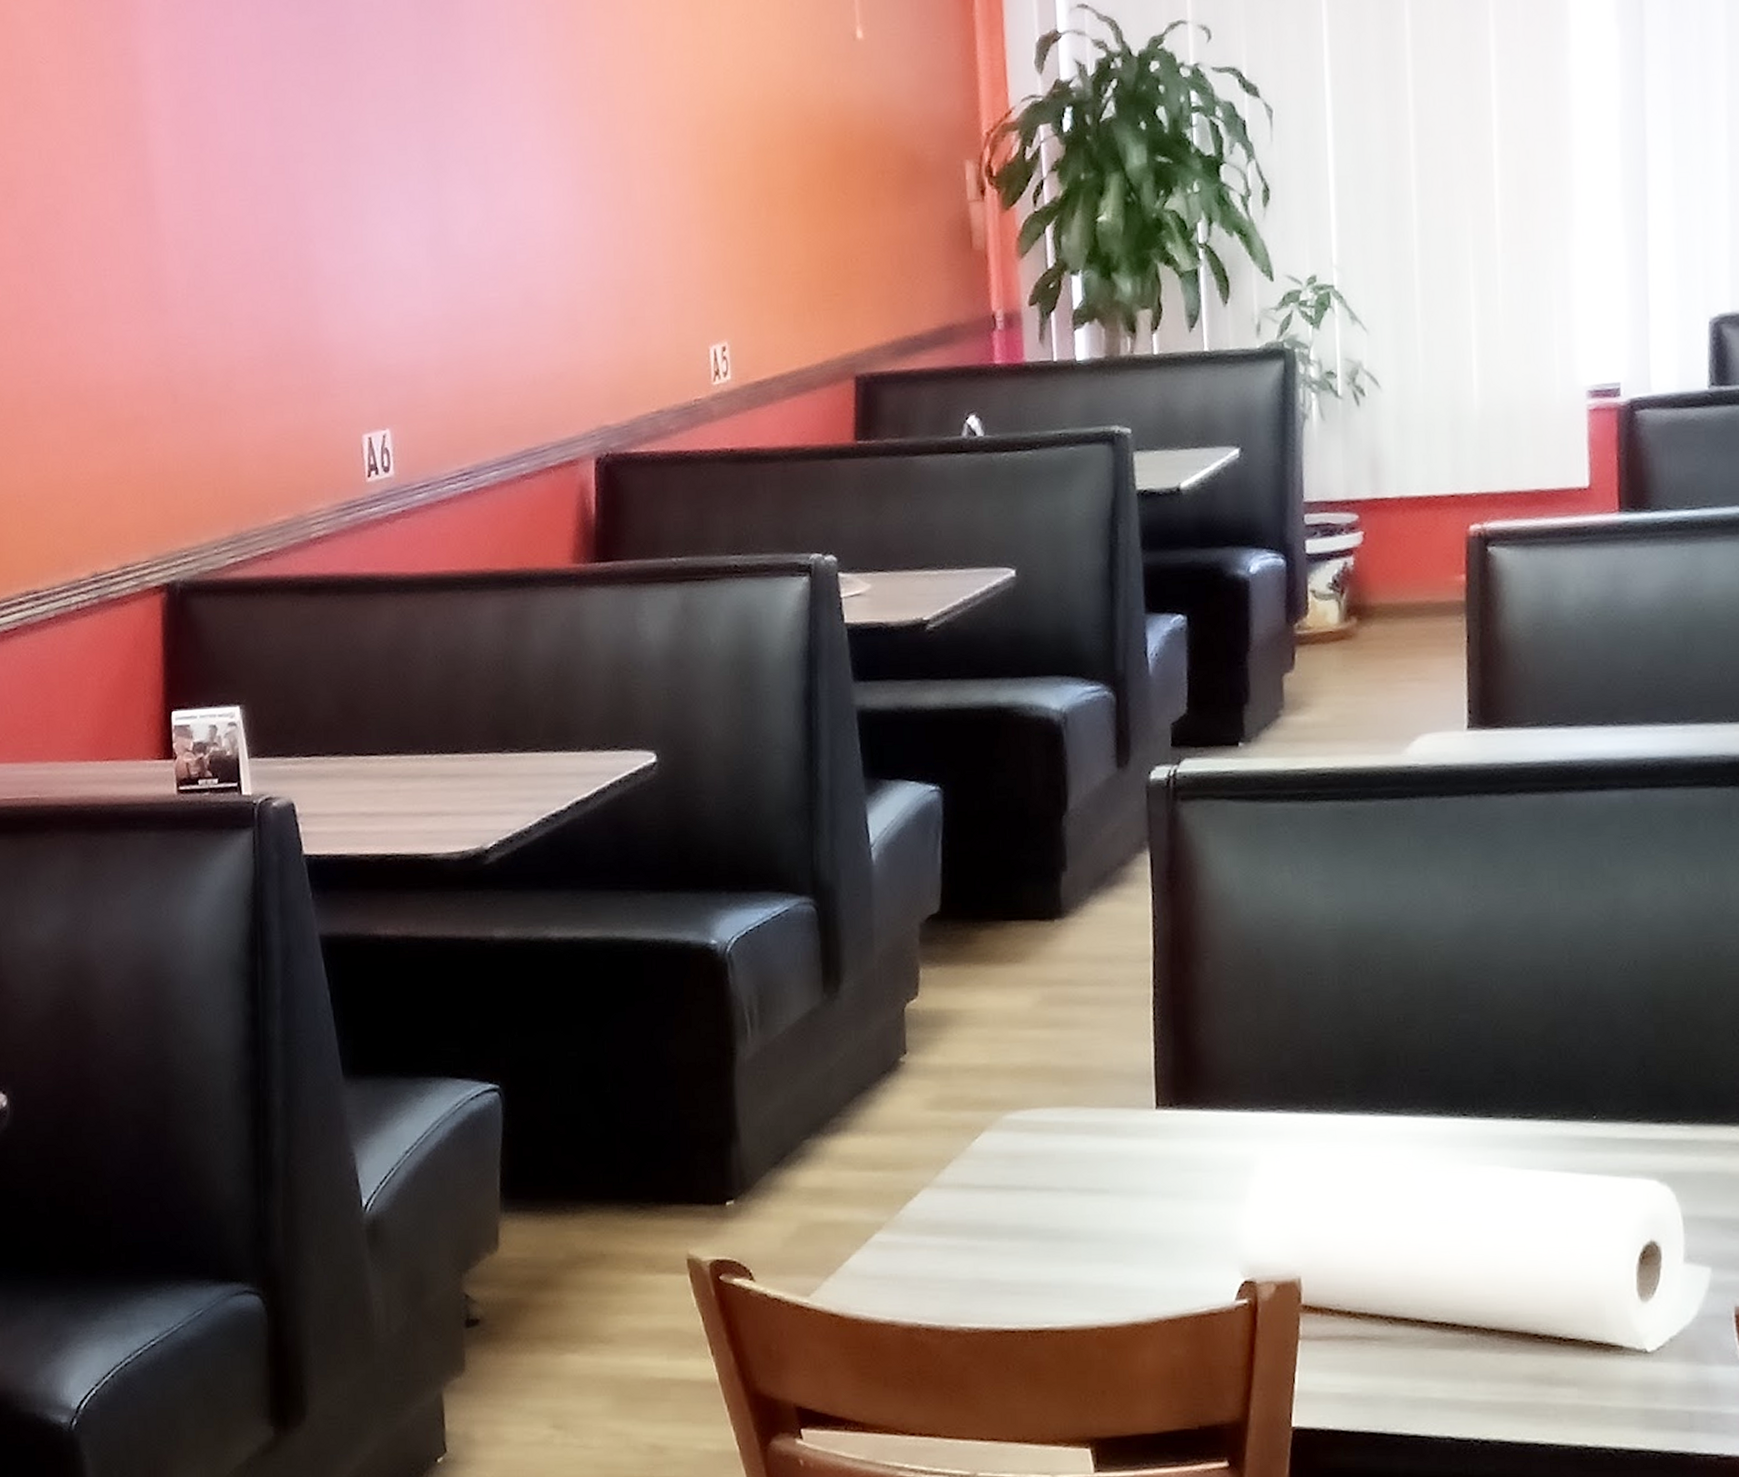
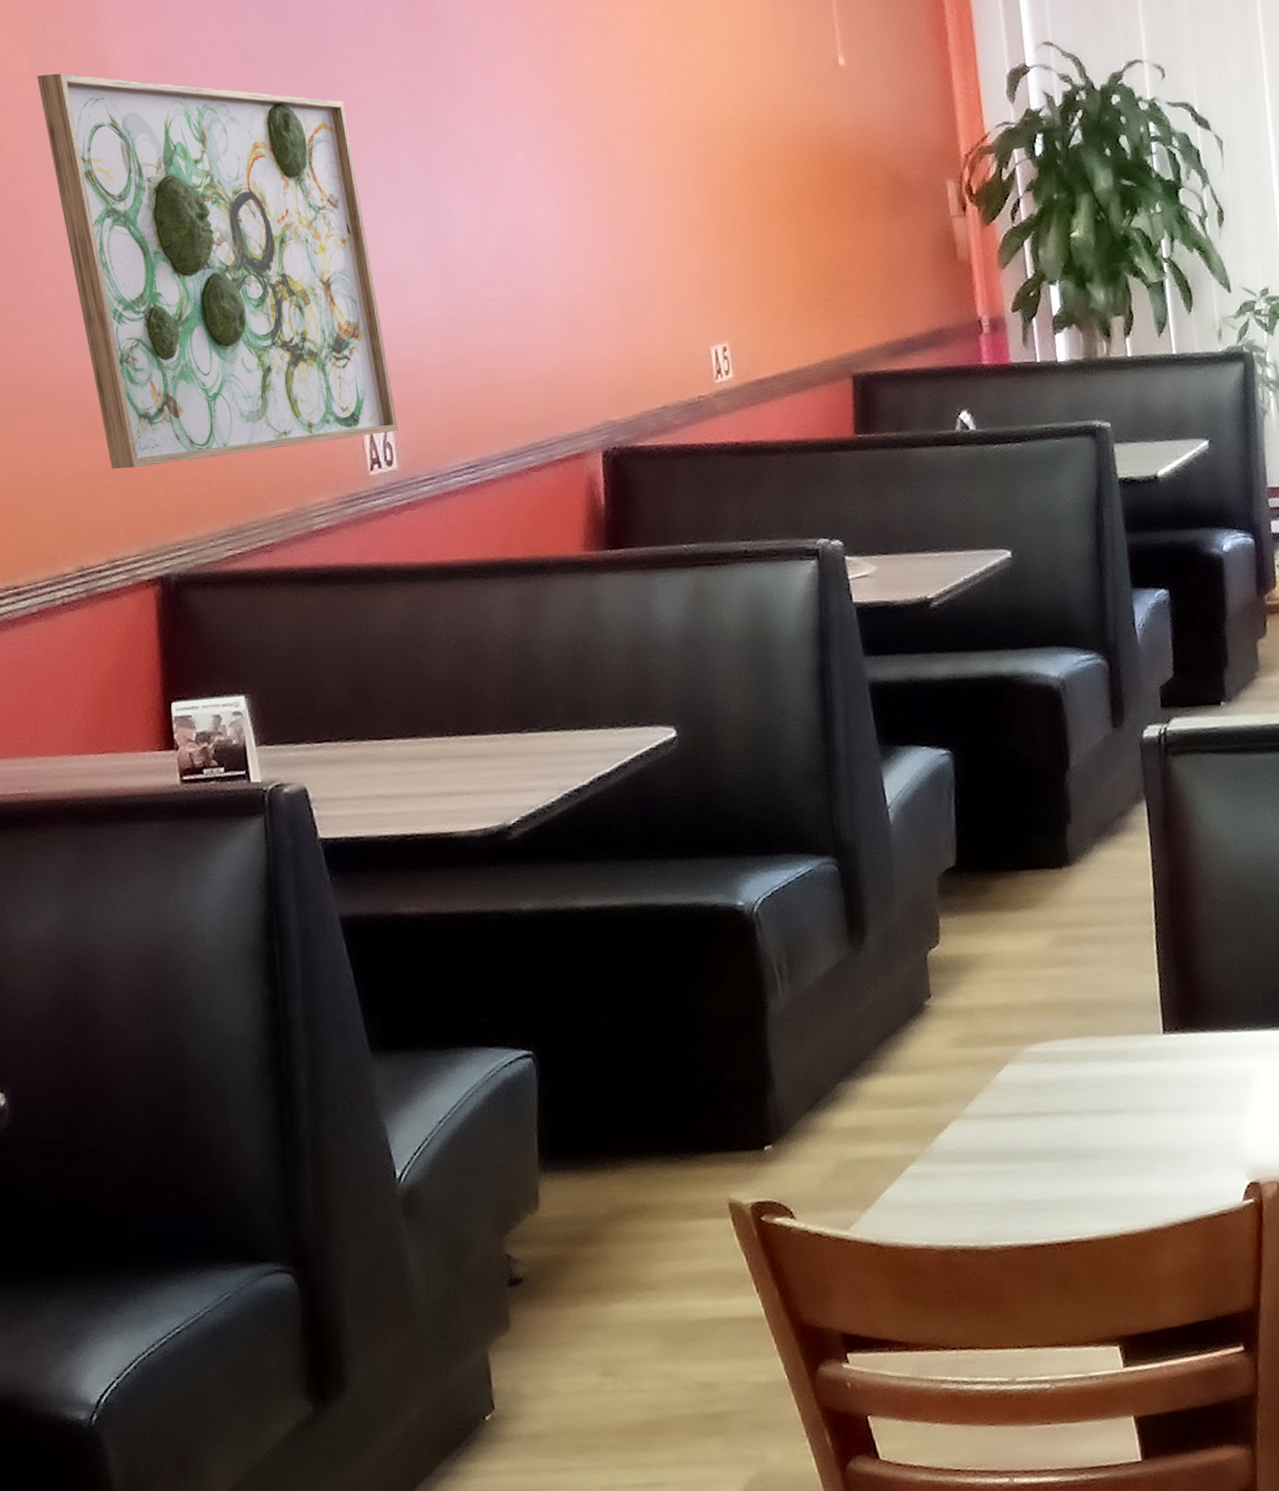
wall art: none [74,73,396,475] -> present [37,73,398,470]

